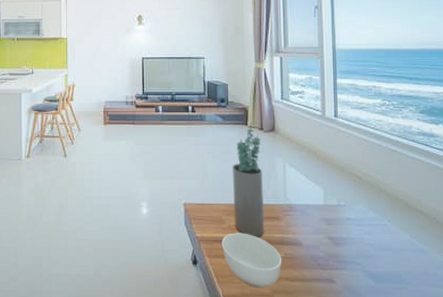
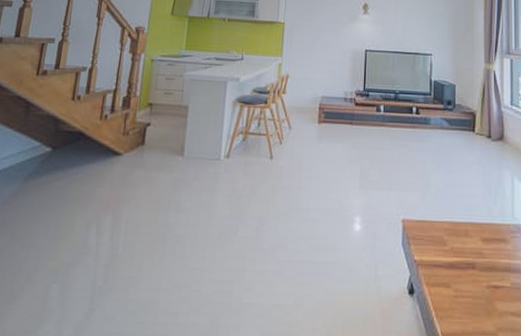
bowl: present [221,233,282,287] -> none [442,256,508,324]
vase: present [232,124,265,237] -> none [456,131,490,263]

